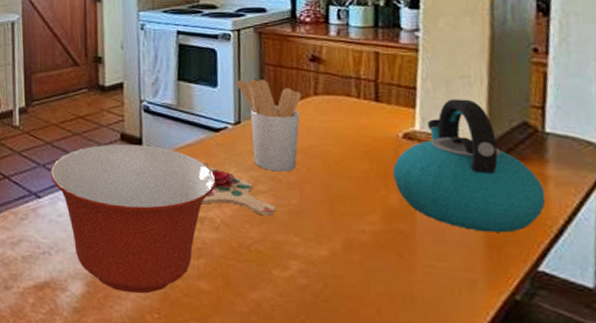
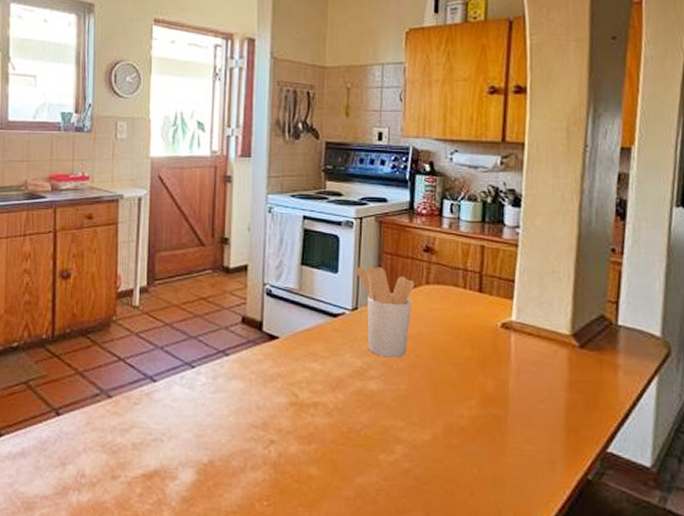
mixing bowl: present [50,144,216,294] -> none [167,327,331,481]
cutting board: present [202,161,276,216] -> none [316,346,386,401]
kettle: present [393,99,546,233] -> none [491,292,616,417]

